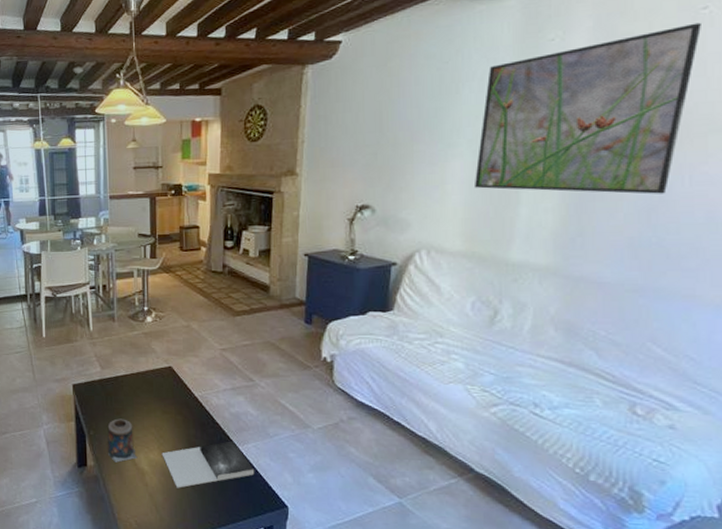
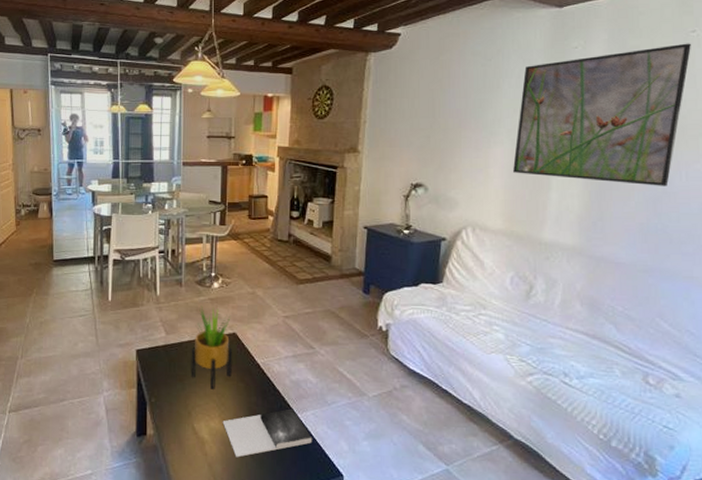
candle: present [107,418,138,463] -> none [169,385,198,431]
potted plant: none [127,340,169,422] -> present [191,305,232,389]

